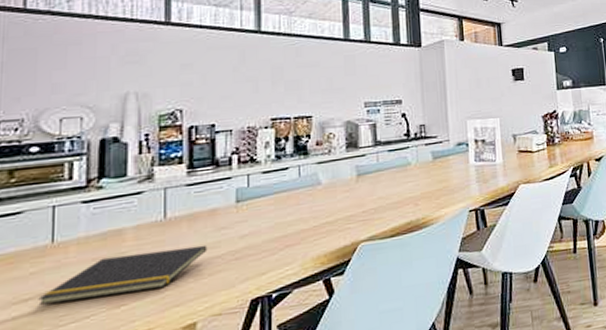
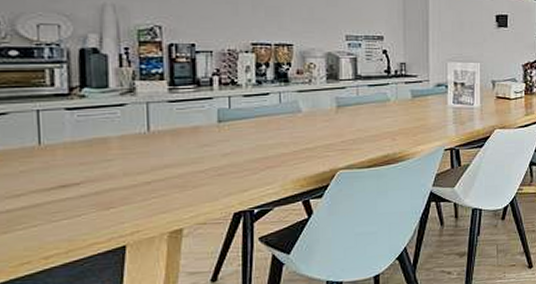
notepad: present [38,245,208,305] -> none [30,159,191,201]

